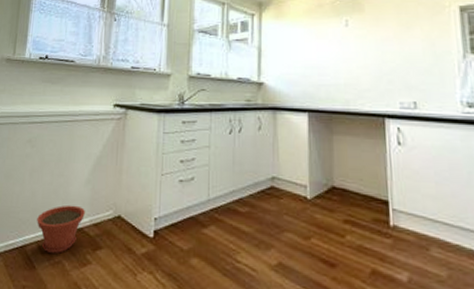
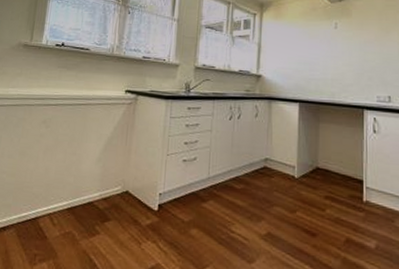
plant pot: present [37,205,85,253] -> none [49,181,95,225]

